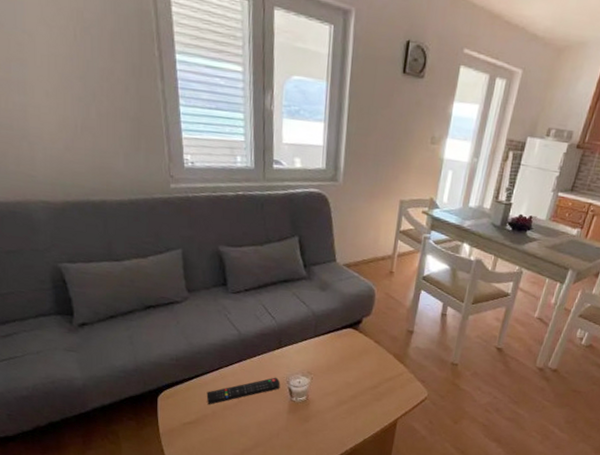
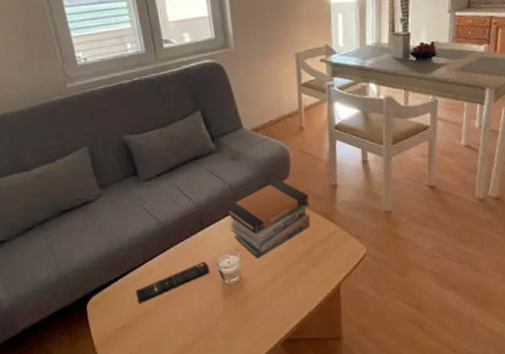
book stack: none [305,316,386,384] -> present [226,180,310,259]

